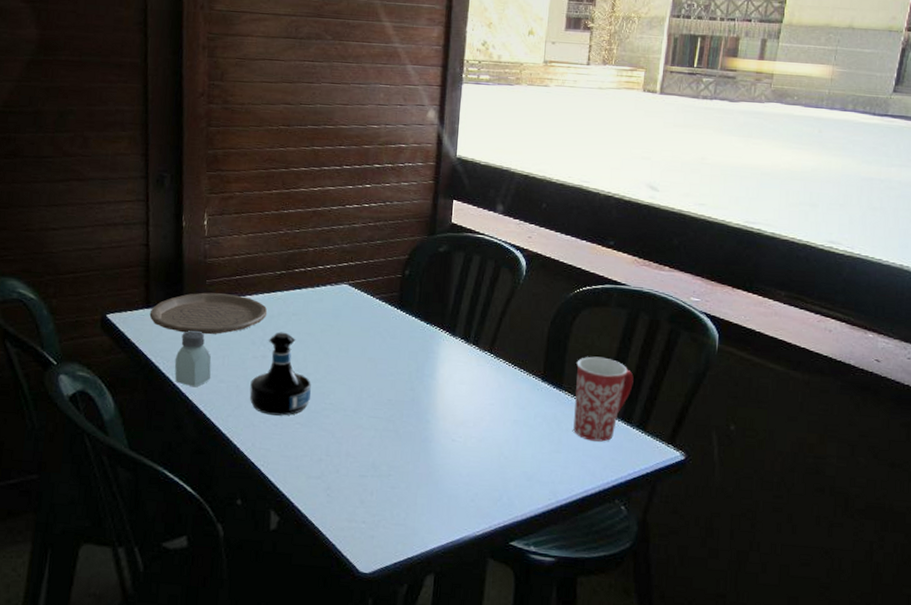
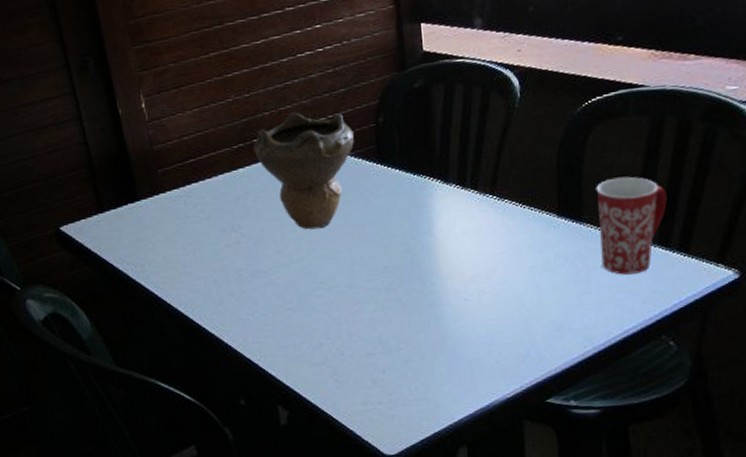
plate: present [149,292,268,335] -> none [105,180,232,233]
saltshaker: present [174,330,211,387] -> none [142,227,185,290]
tequila bottle: present [249,332,311,416] -> none [229,212,299,306]
decorative bowl: none [294,253,383,356] -> present [253,112,355,230]

